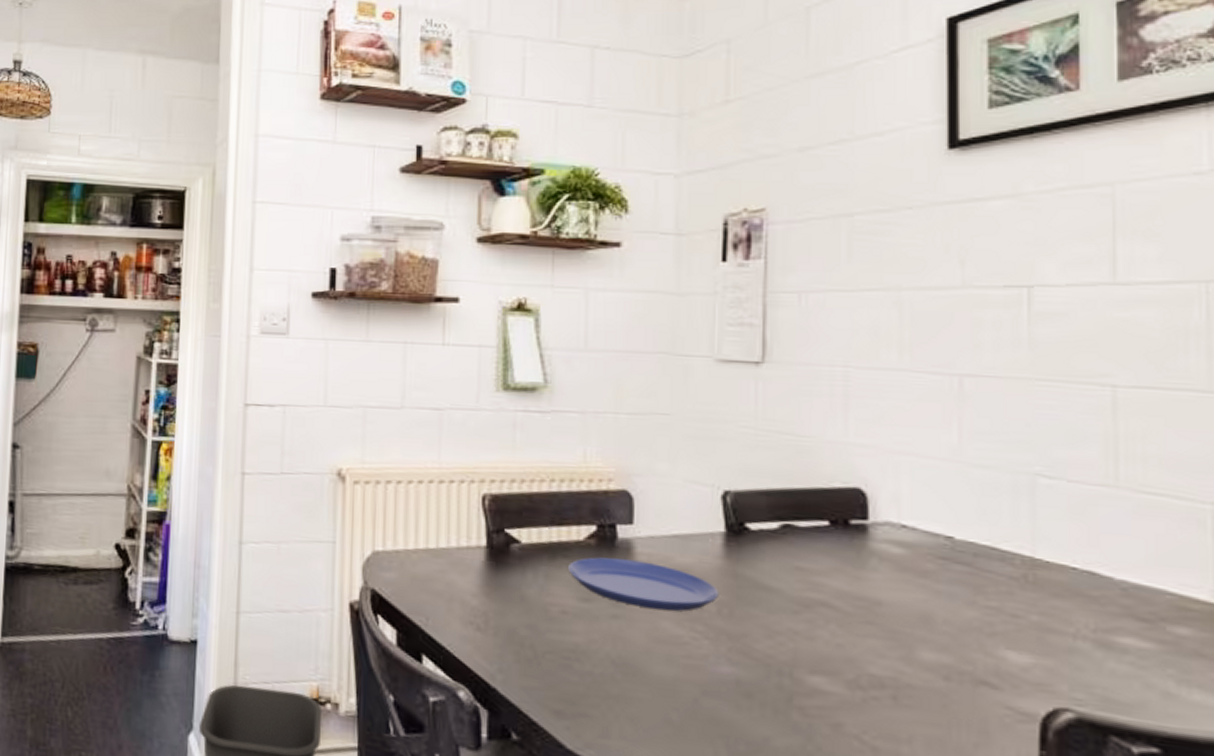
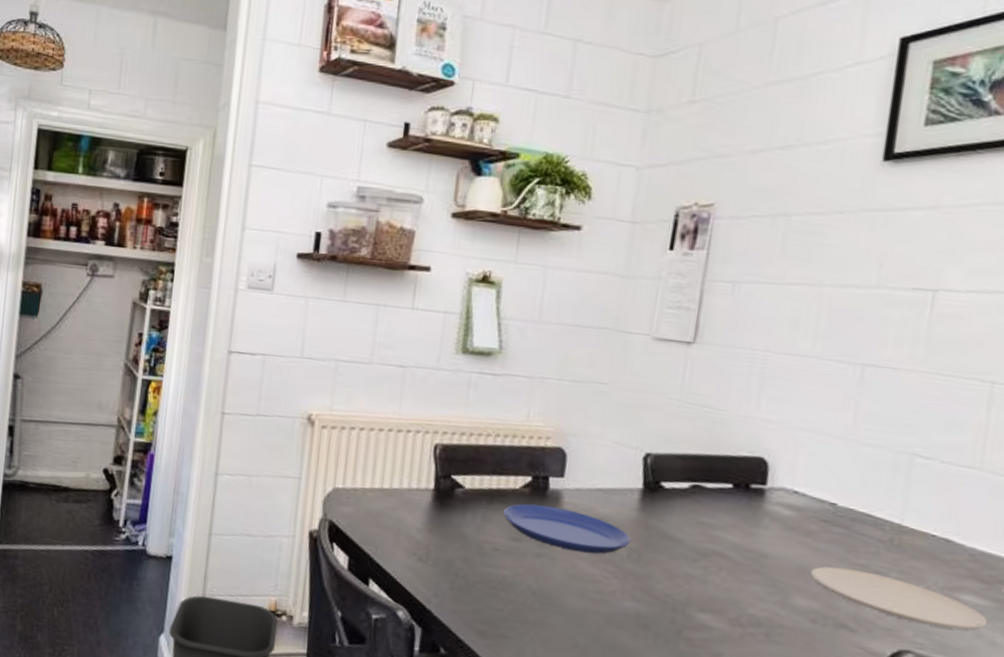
plate: none [935,611,1156,680] -> present [810,566,988,630]

